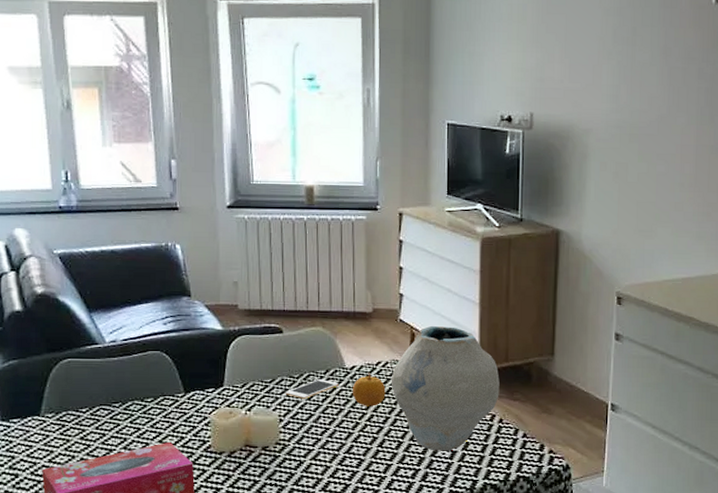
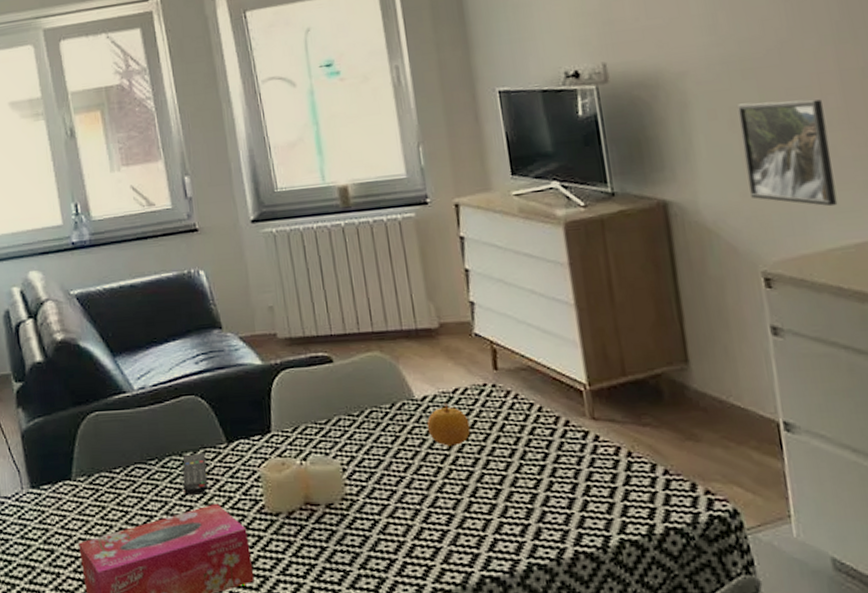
remote control: none [142,400,164,434] -> present [183,453,208,495]
cell phone: present [285,379,339,399] -> none [345,415,409,441]
vase: present [391,325,500,451] -> none [474,337,622,499]
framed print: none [619,161,680,248] -> present [736,99,838,207]

